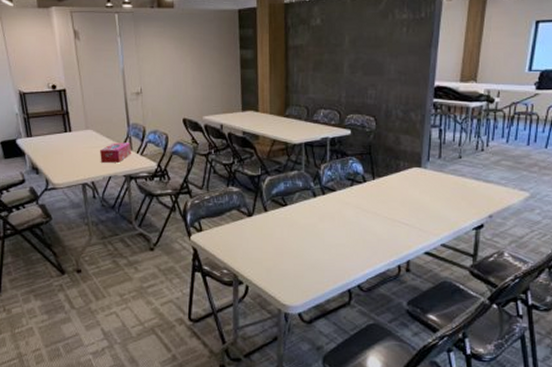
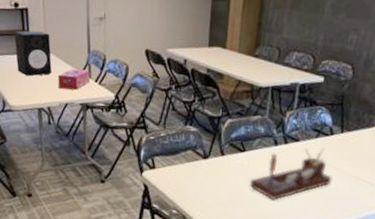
speaker: none [54,110,93,154] -> present [14,30,52,76]
desk organizer: none [294,194,370,250] -> present [248,147,332,200]

